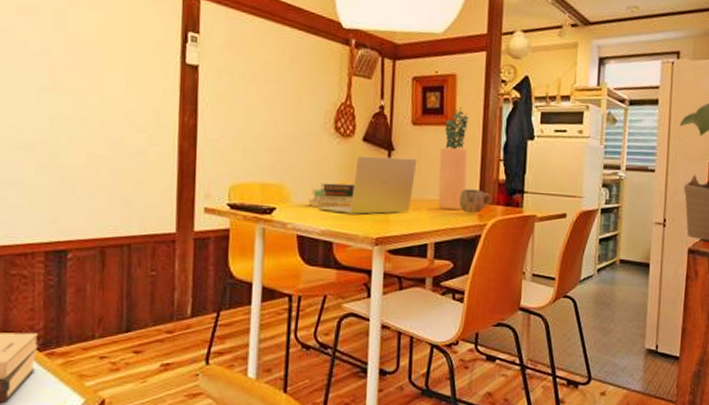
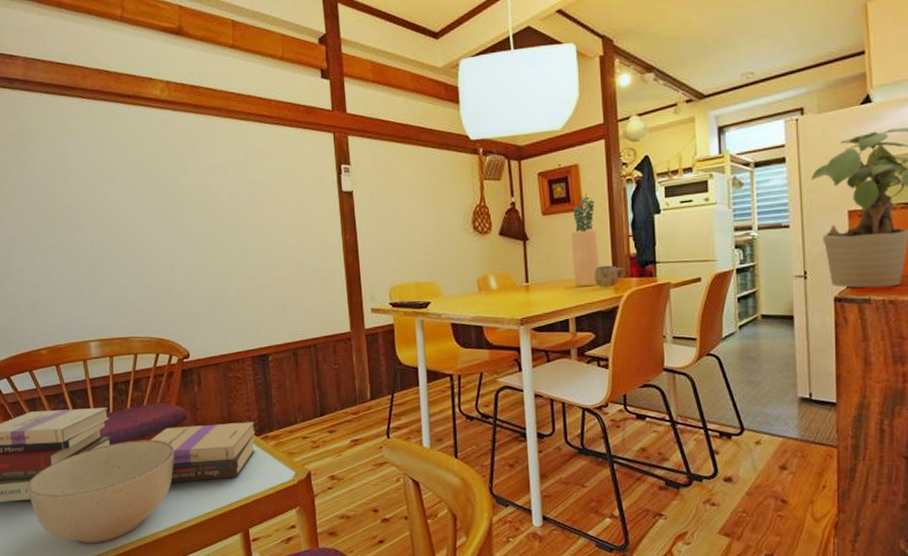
books: present [308,183,354,208] -> none [457,274,497,298]
laptop: present [318,155,417,214] -> none [466,245,551,301]

